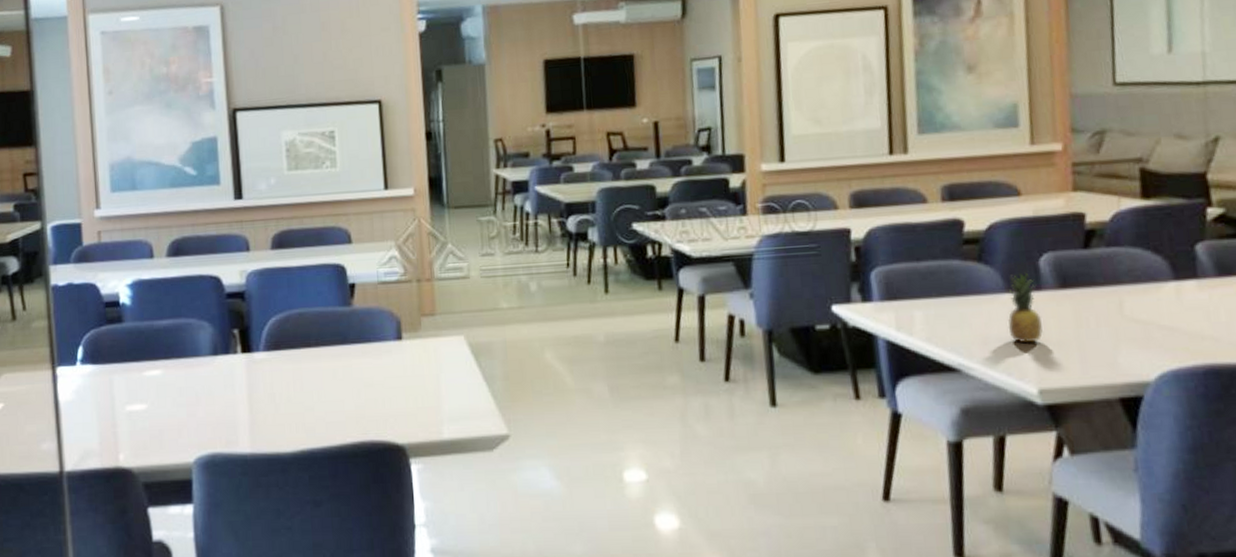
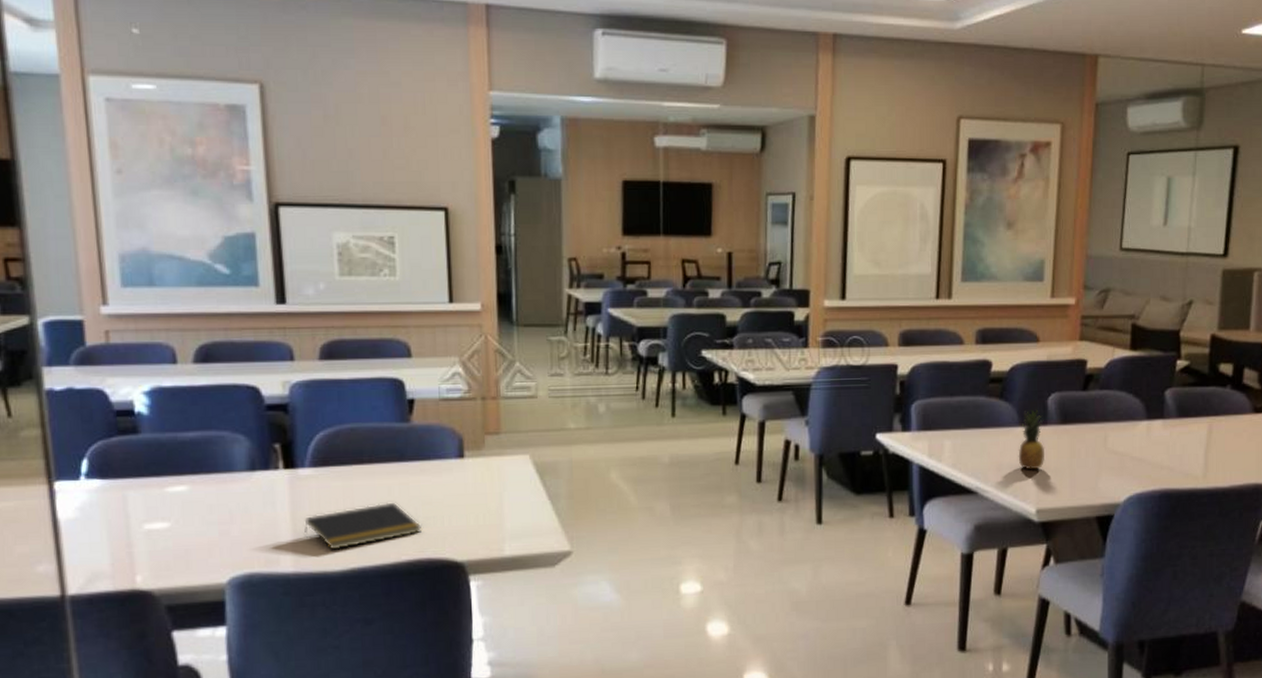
notepad: none [260,384,364,432] -> present [304,502,421,550]

